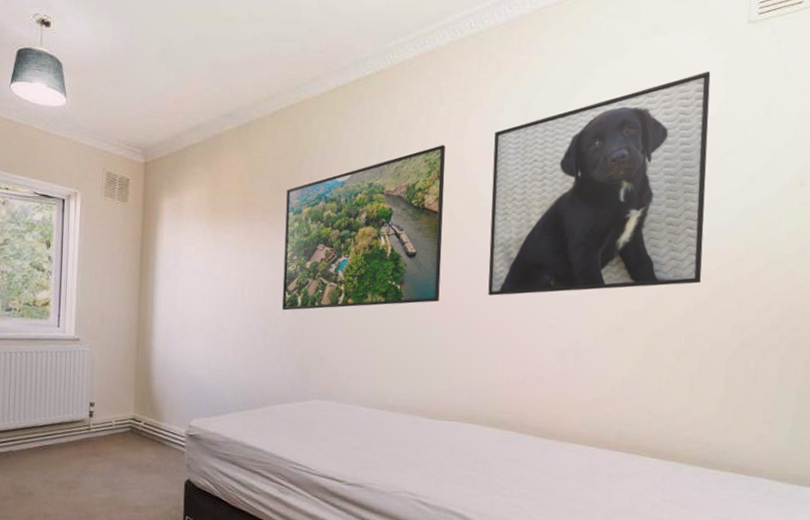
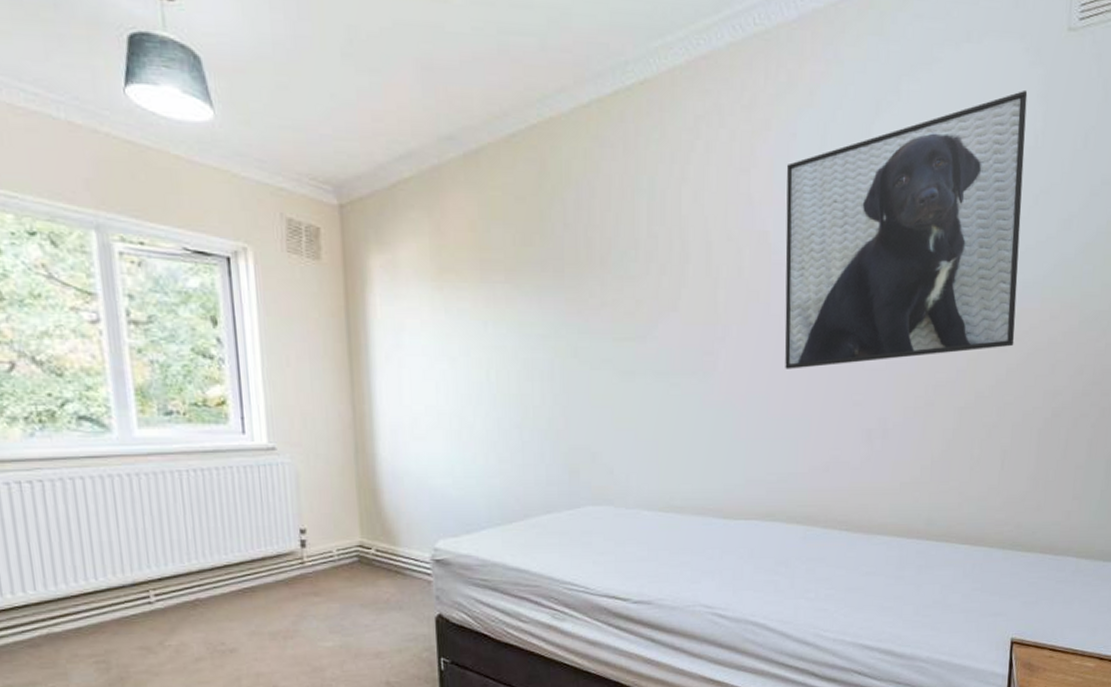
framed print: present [282,145,446,311] -> none [534,181,730,398]

